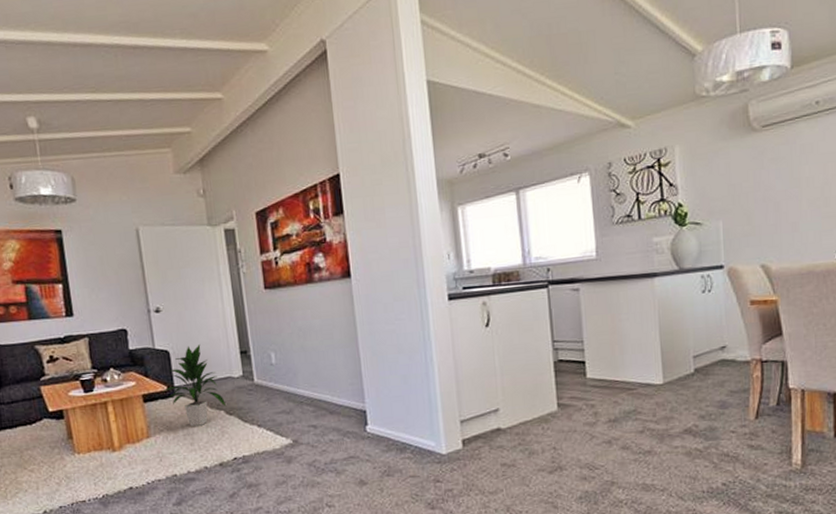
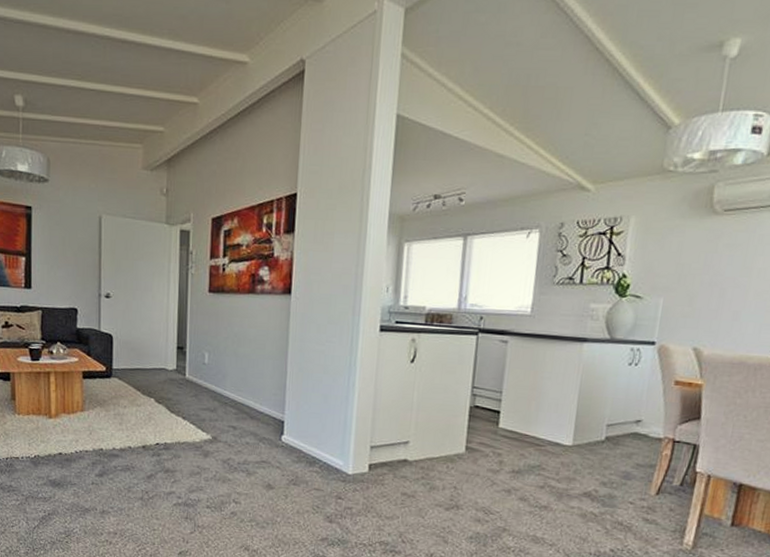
indoor plant: present [162,345,226,426] -> none [101,333,156,409]

